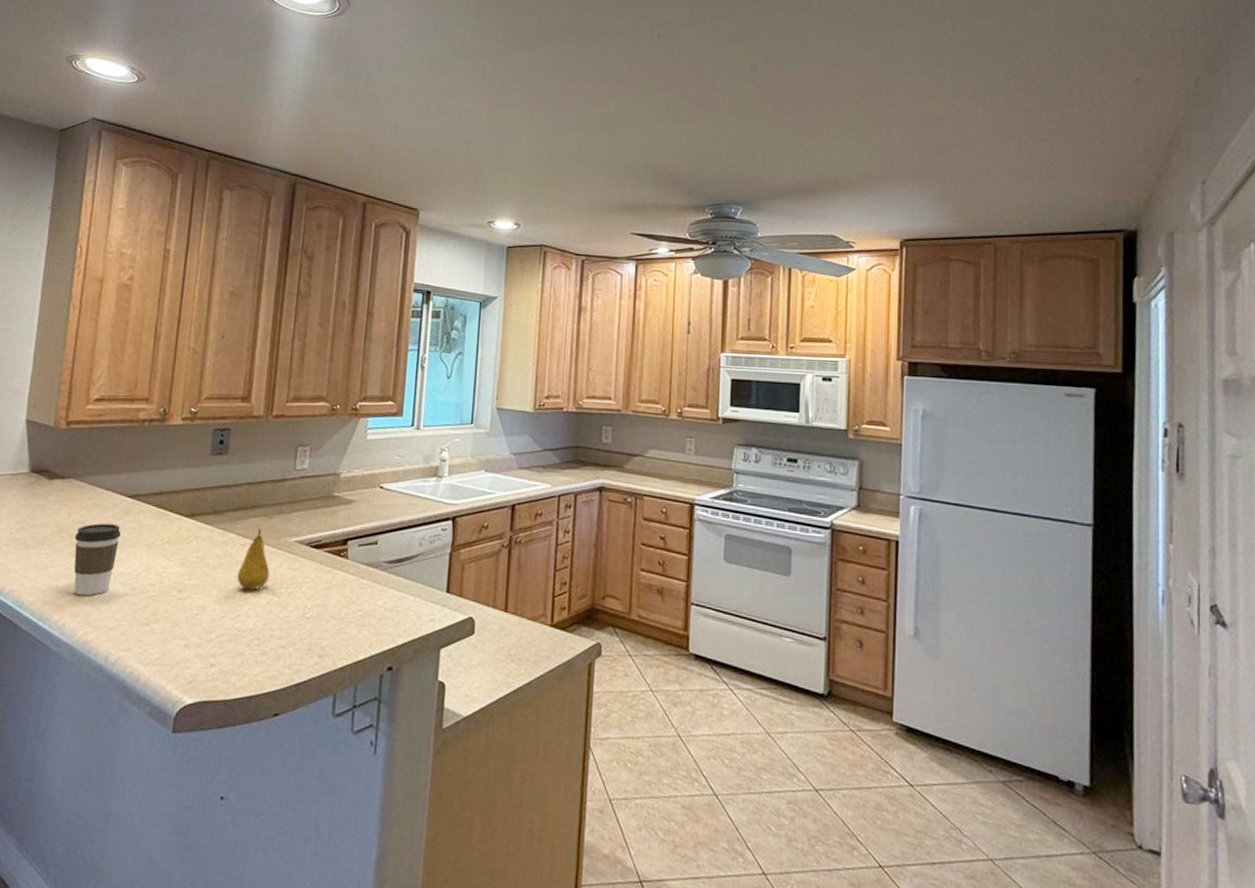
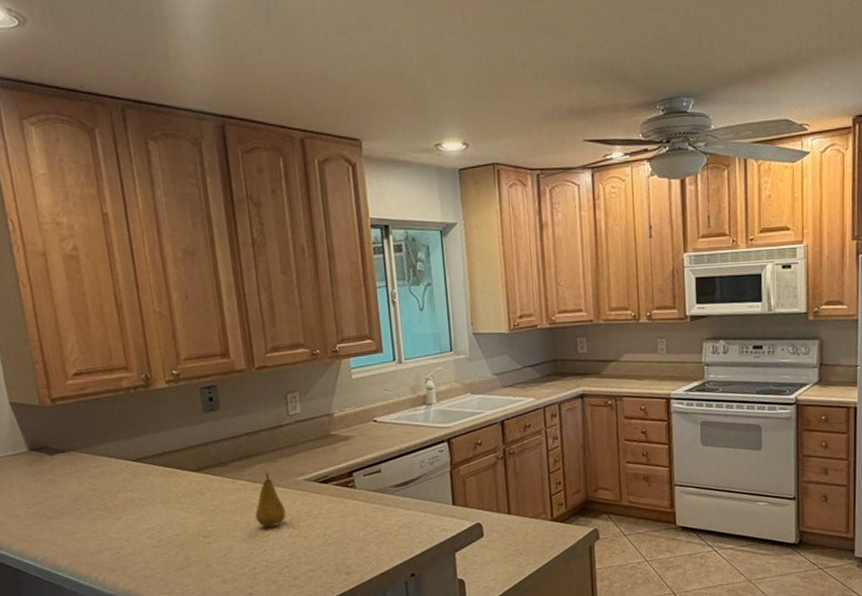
coffee cup: present [74,523,121,596] -> none [90,487,138,554]

